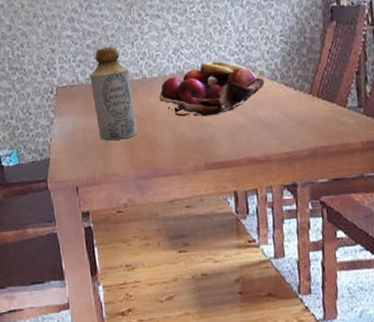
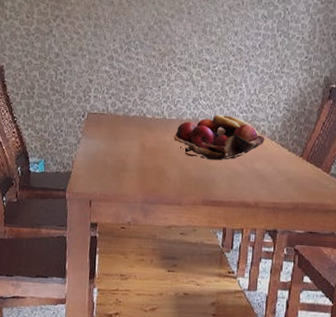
bottle: present [89,46,137,141] -> none [117,86,153,167]

